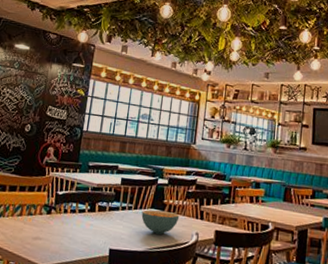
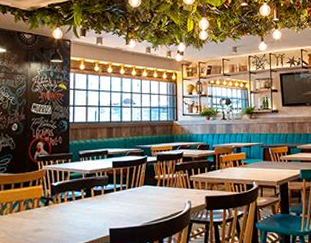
cereal bowl: present [141,210,180,235] -> none [136,186,171,208]

